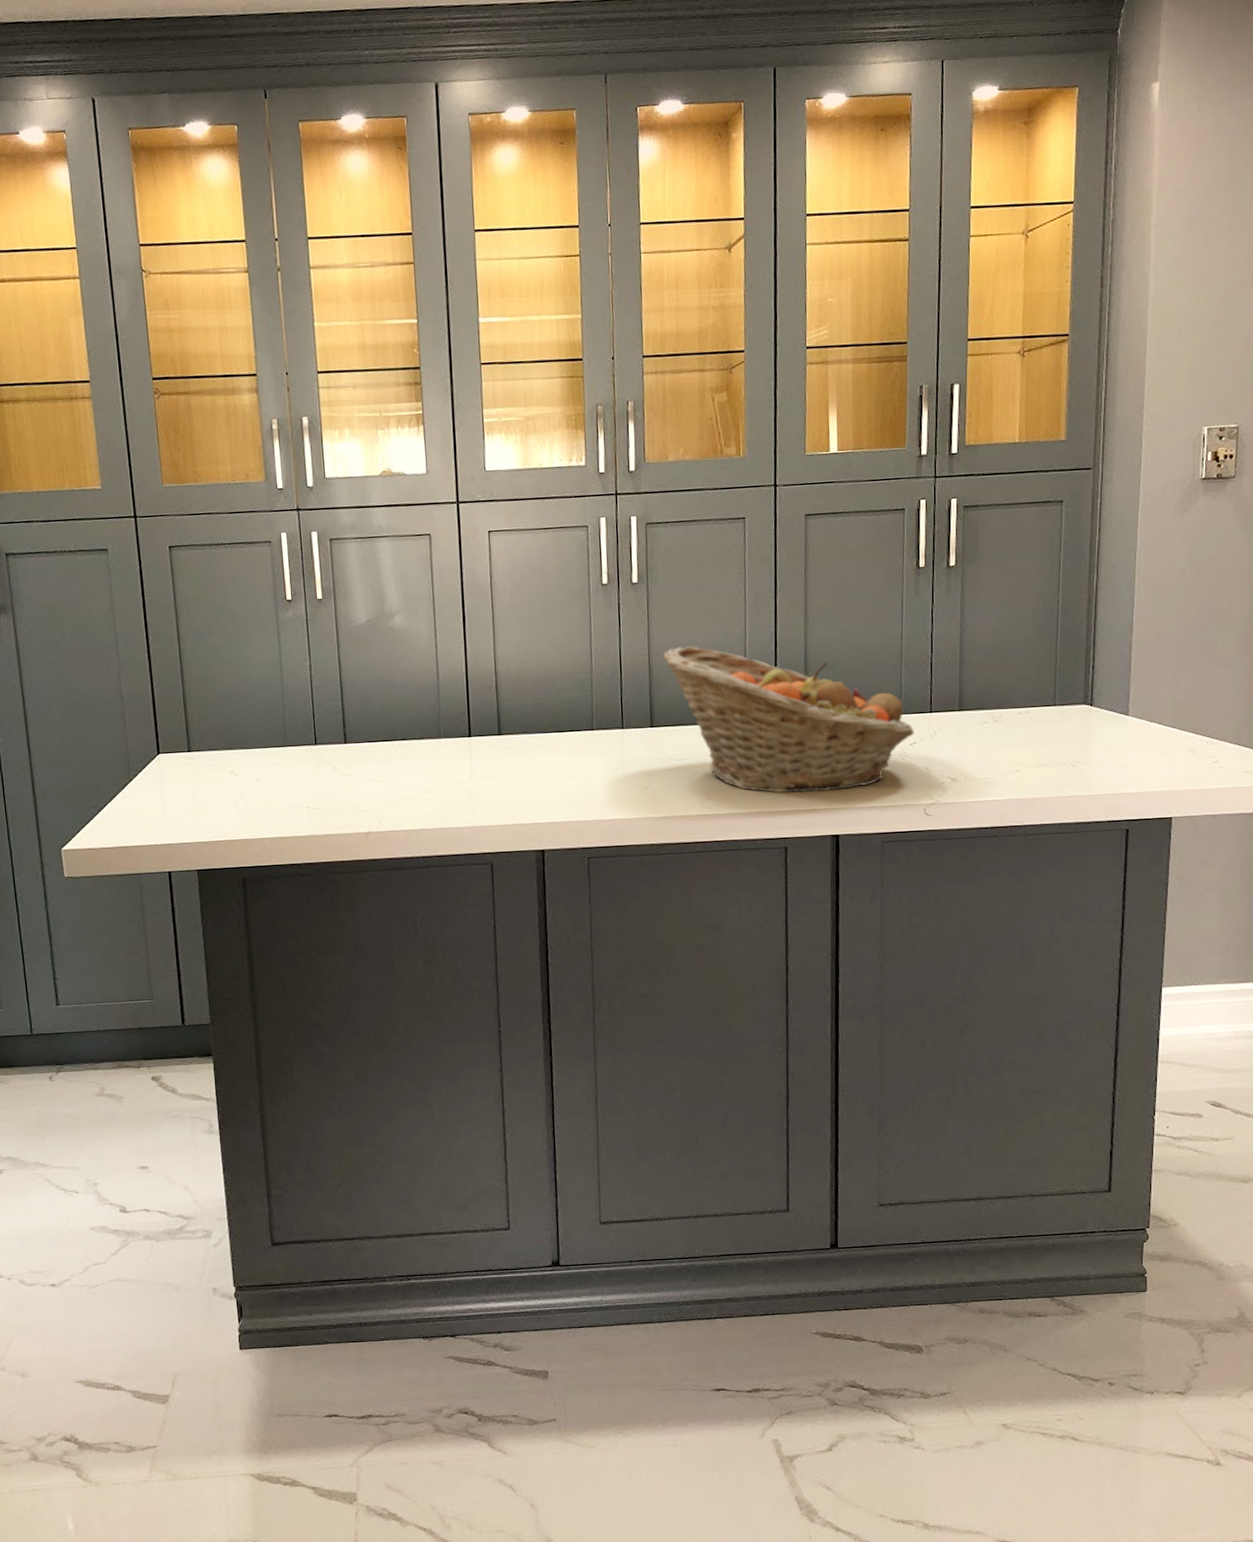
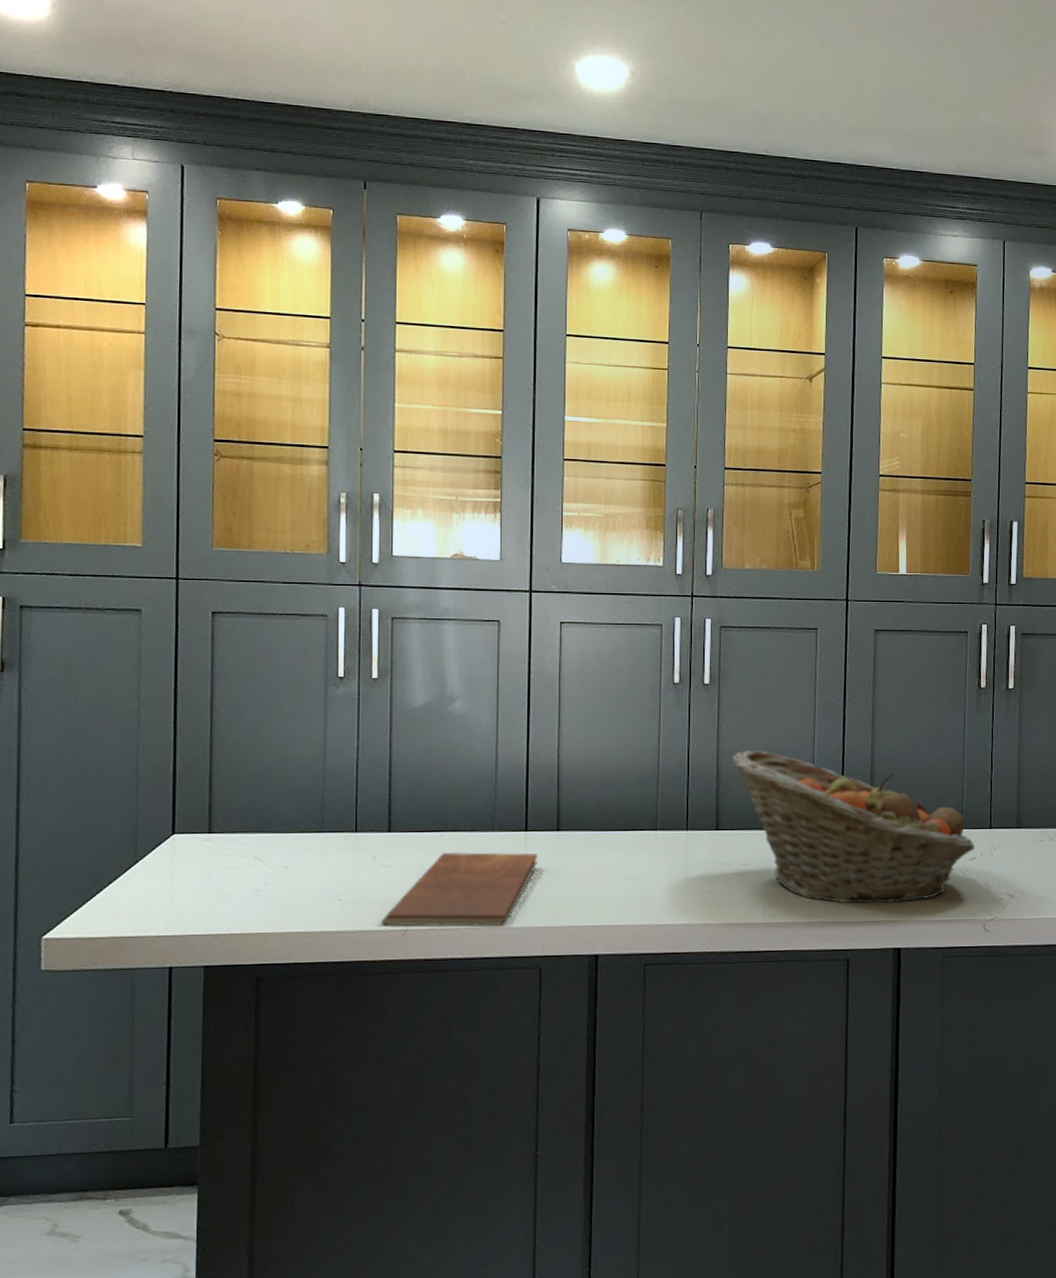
chopping board: none [346,757,483,830] -> present [382,851,538,927]

